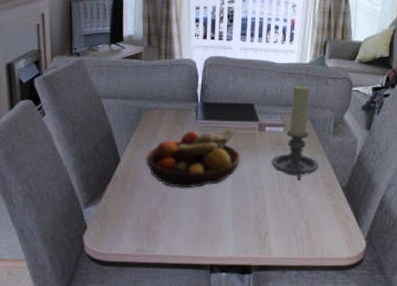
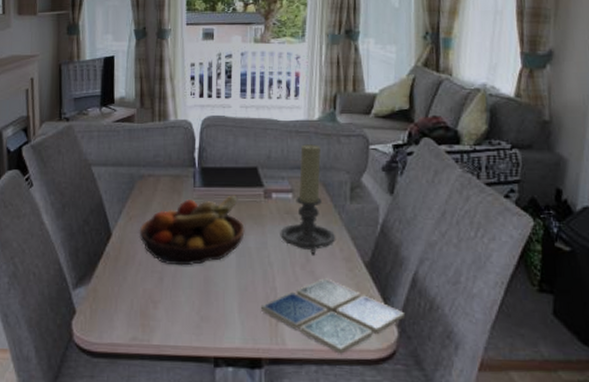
drink coaster: none [251,200,373,262] -> present [260,278,406,354]

